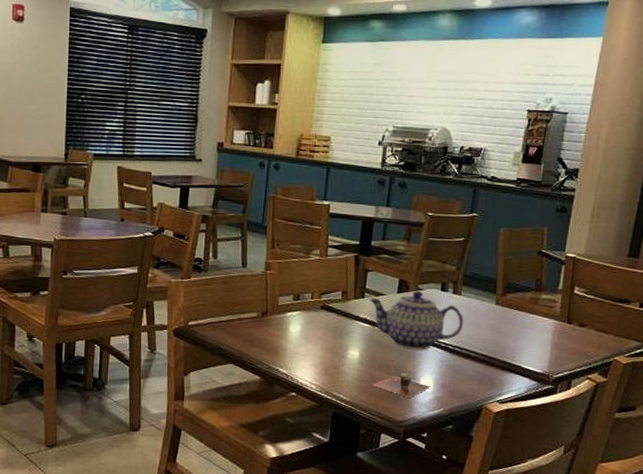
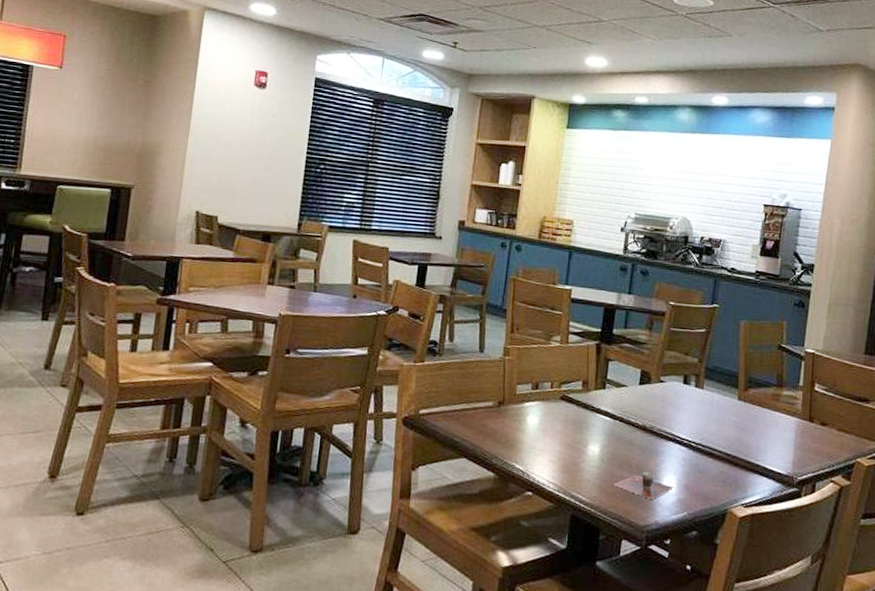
teapot: present [369,290,464,350] -> none [610,382,707,447]

